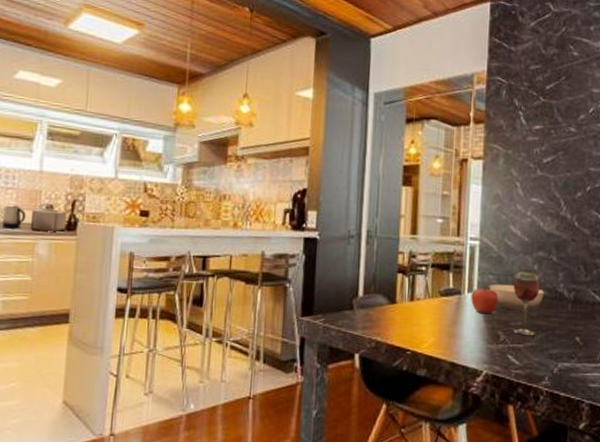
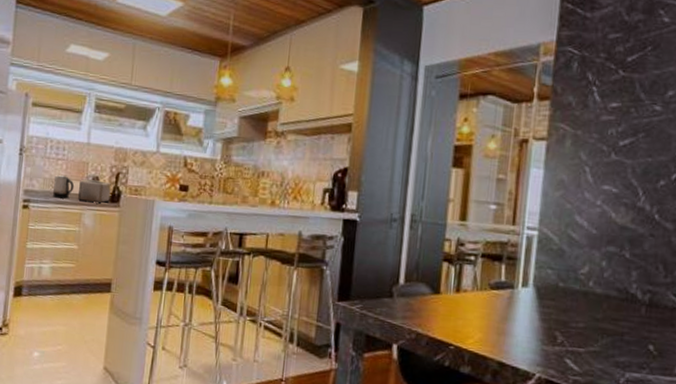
fruit: present [471,284,499,314] -> none [525,279,558,313]
bowl: present [489,284,545,311] -> none [546,279,614,312]
wineglass: present [513,269,540,336] -> none [573,264,608,341]

